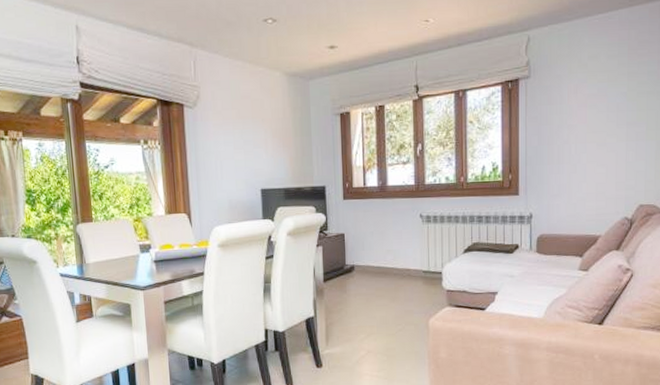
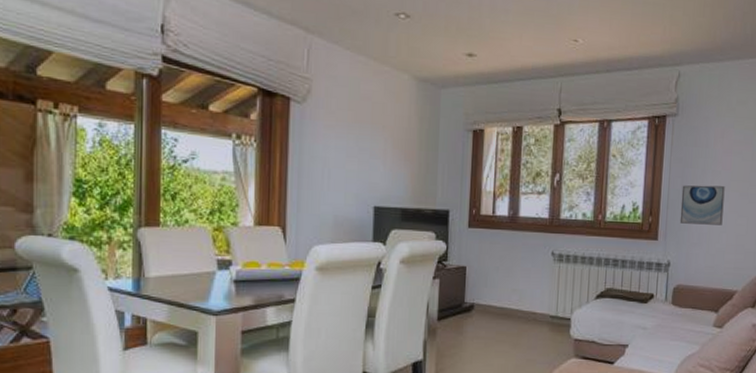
wall art: none [539,139,582,178] -> present [679,185,725,225]

